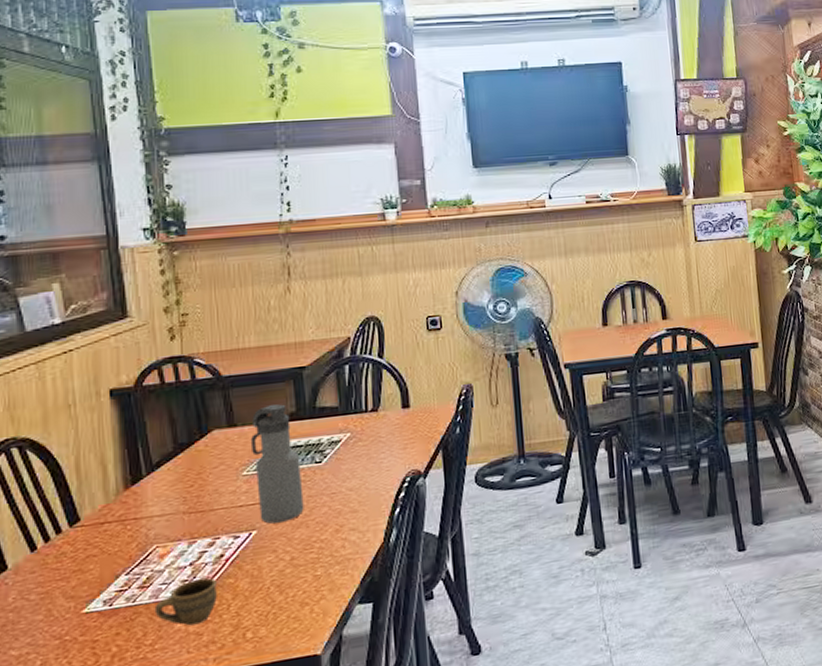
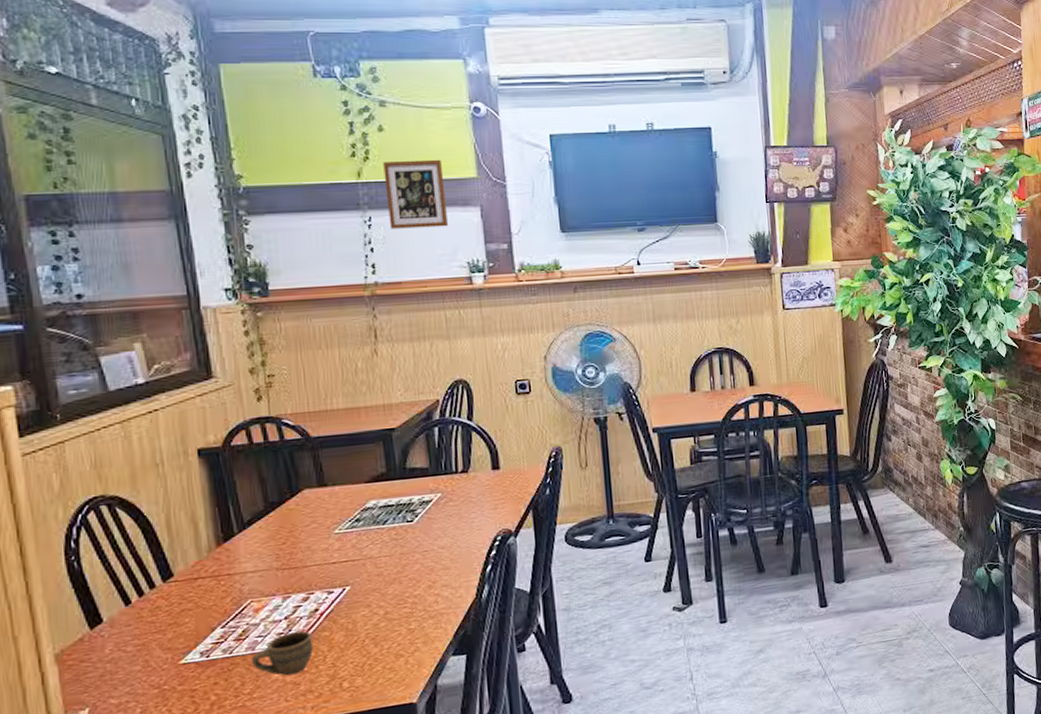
water bottle: present [250,404,304,524] -> none [341,465,397,580]
picture frame: none [301,98,362,167] -> present [383,159,448,229]

